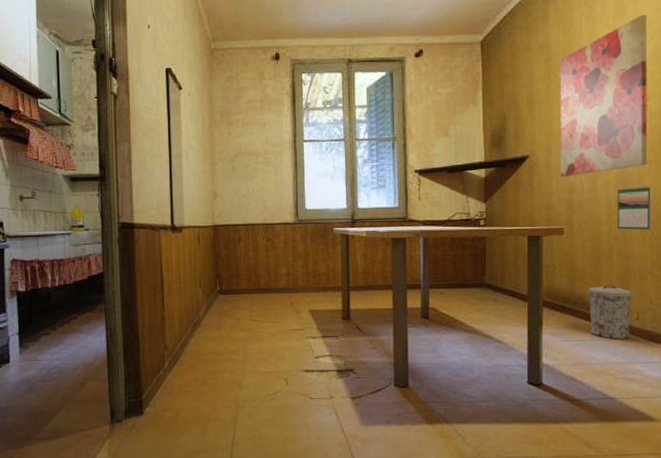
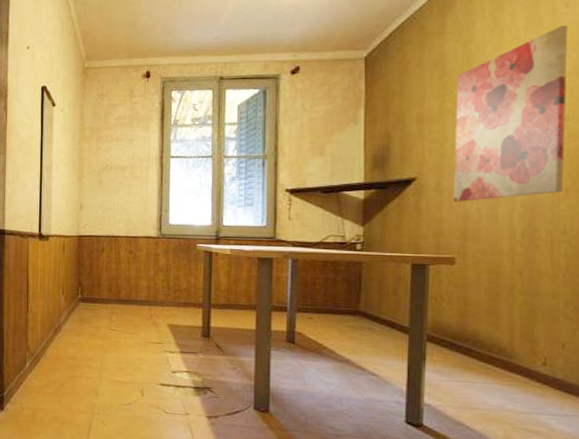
trash can: present [588,285,632,340] -> none [482,323,539,386]
calendar: present [617,185,652,230] -> none [523,215,567,266]

